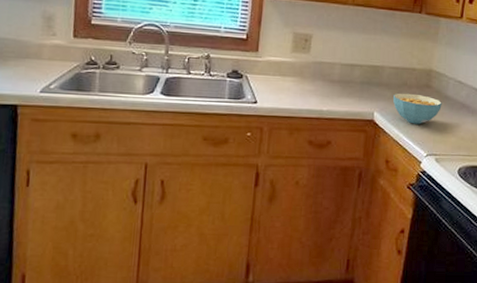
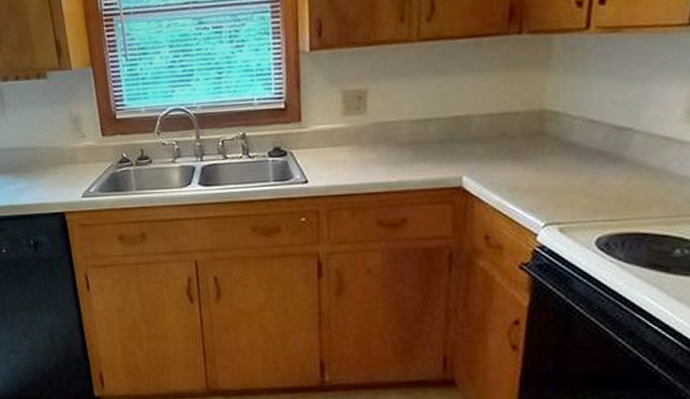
cereal bowl: present [393,93,442,125] -> none [489,145,564,186]

